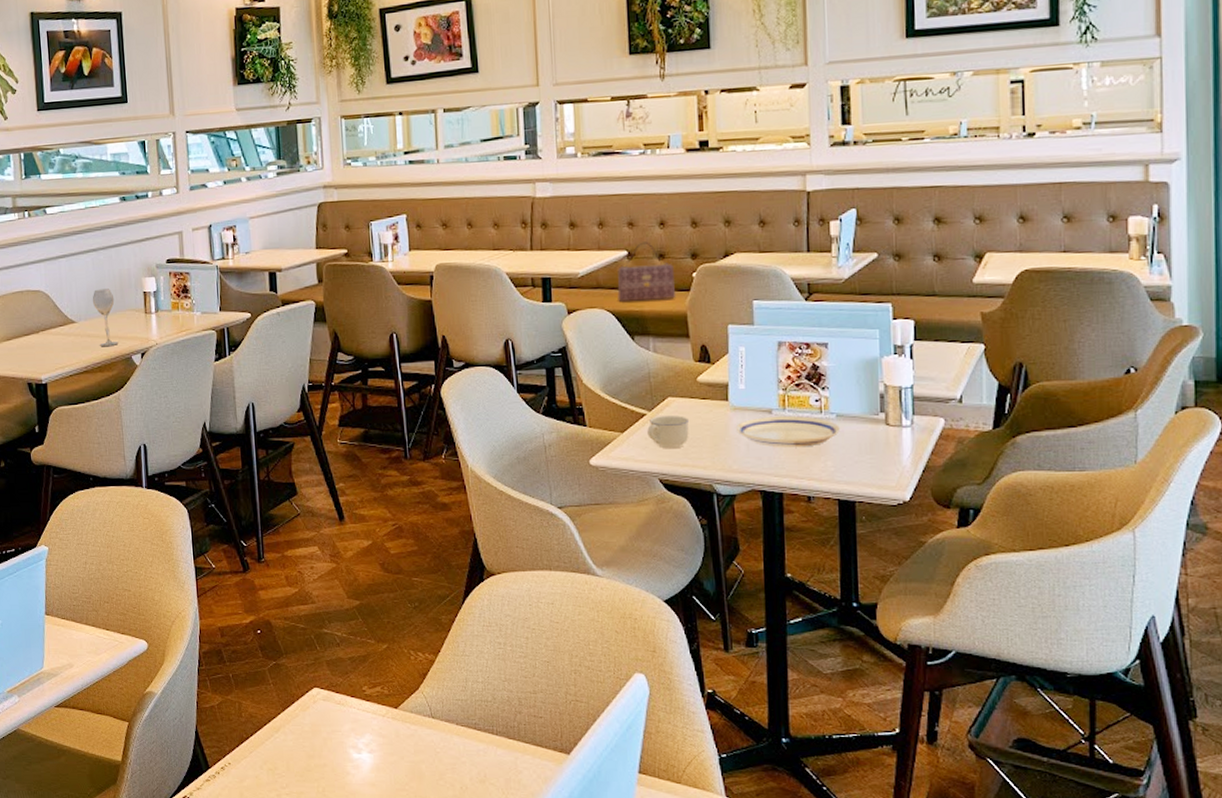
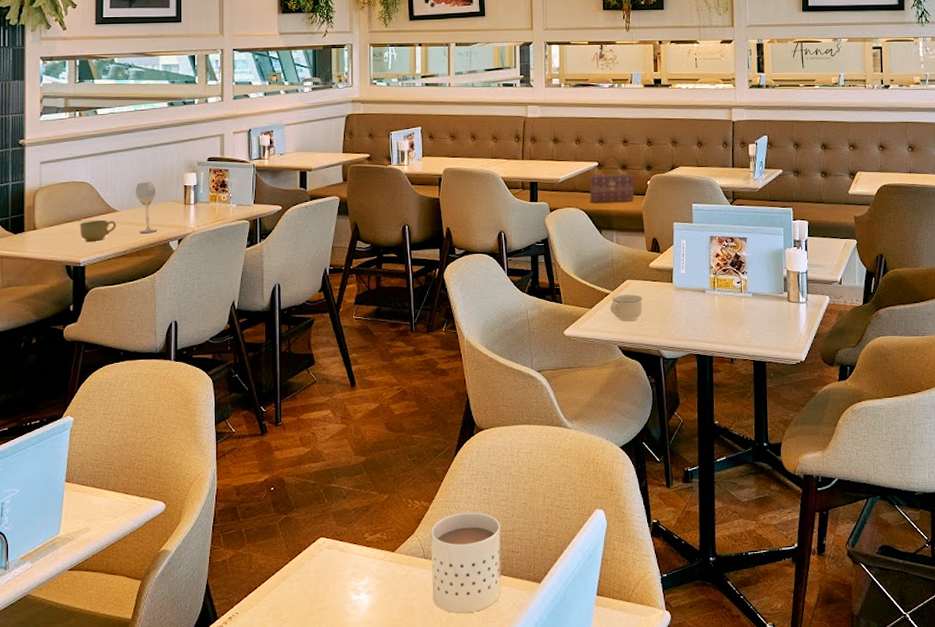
teacup: none [38,332,76,356] -> present [79,220,117,241]
mug: none [437,668,523,783] -> present [430,512,502,614]
plate: present [735,416,840,448] -> none [678,295,755,320]

